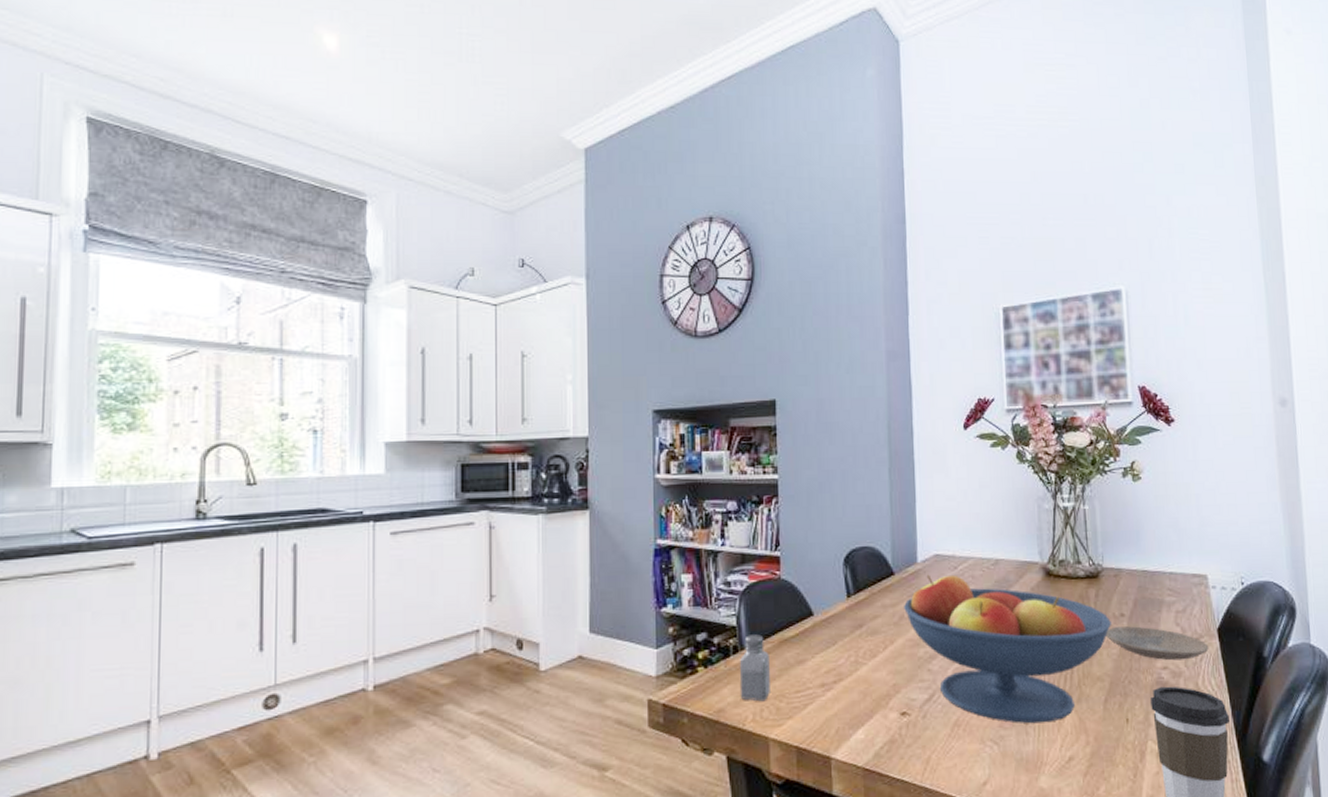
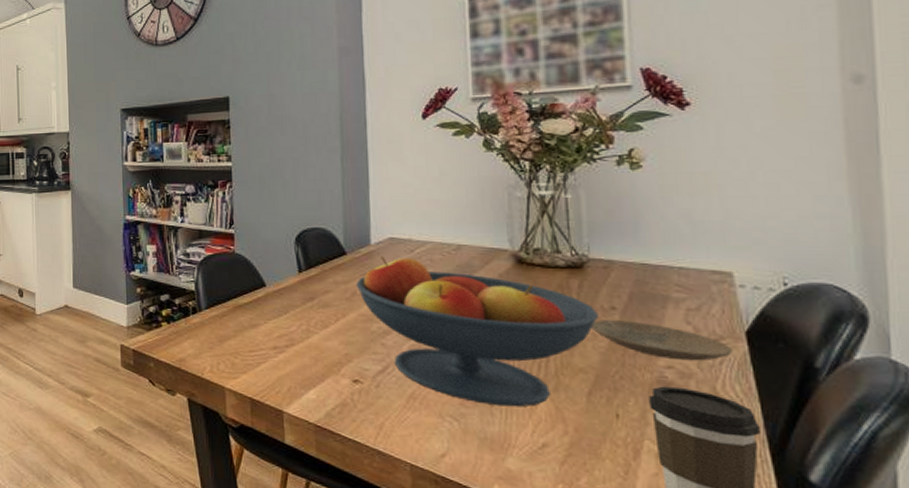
saltshaker: present [739,634,770,702] -> none [198,299,226,357]

